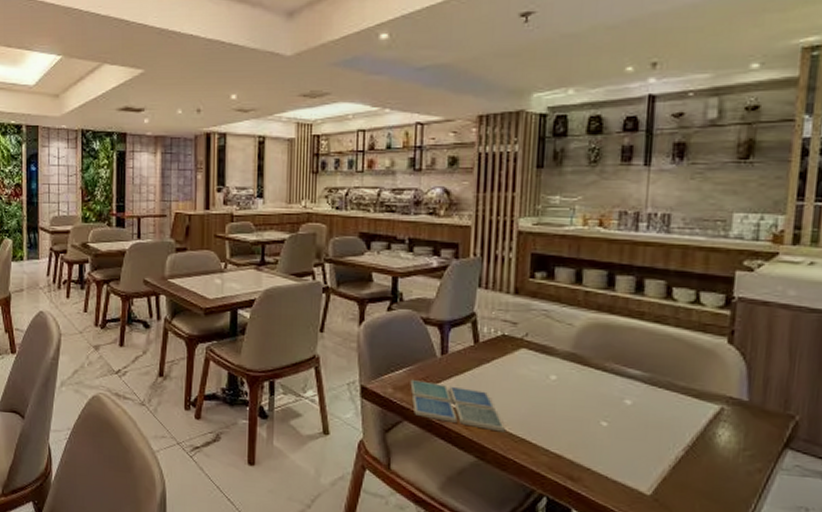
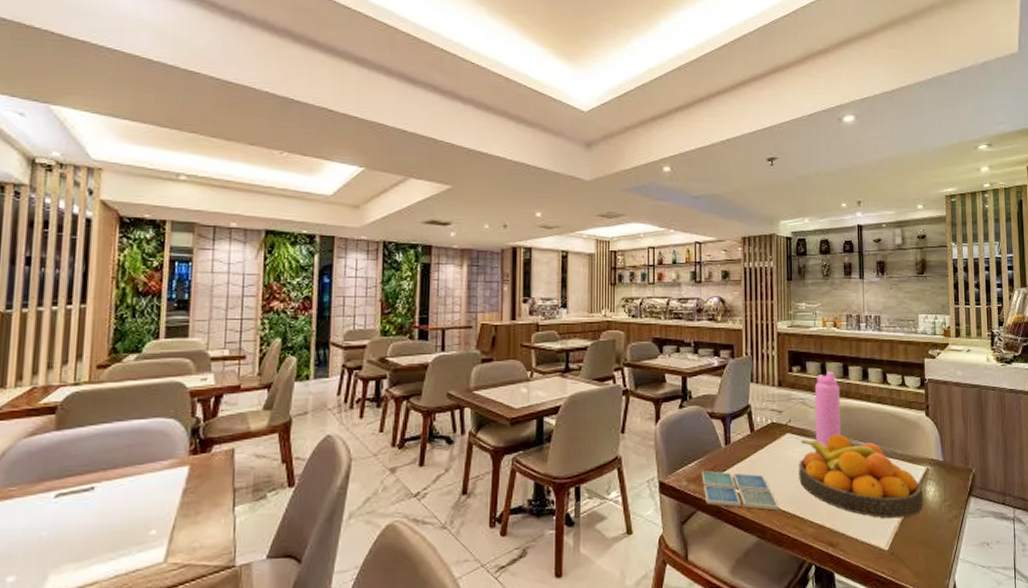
fruit bowl: none [534,355,711,462] -> present [799,434,923,519]
water bottle: none [561,279,601,370] -> present [815,371,841,448]

